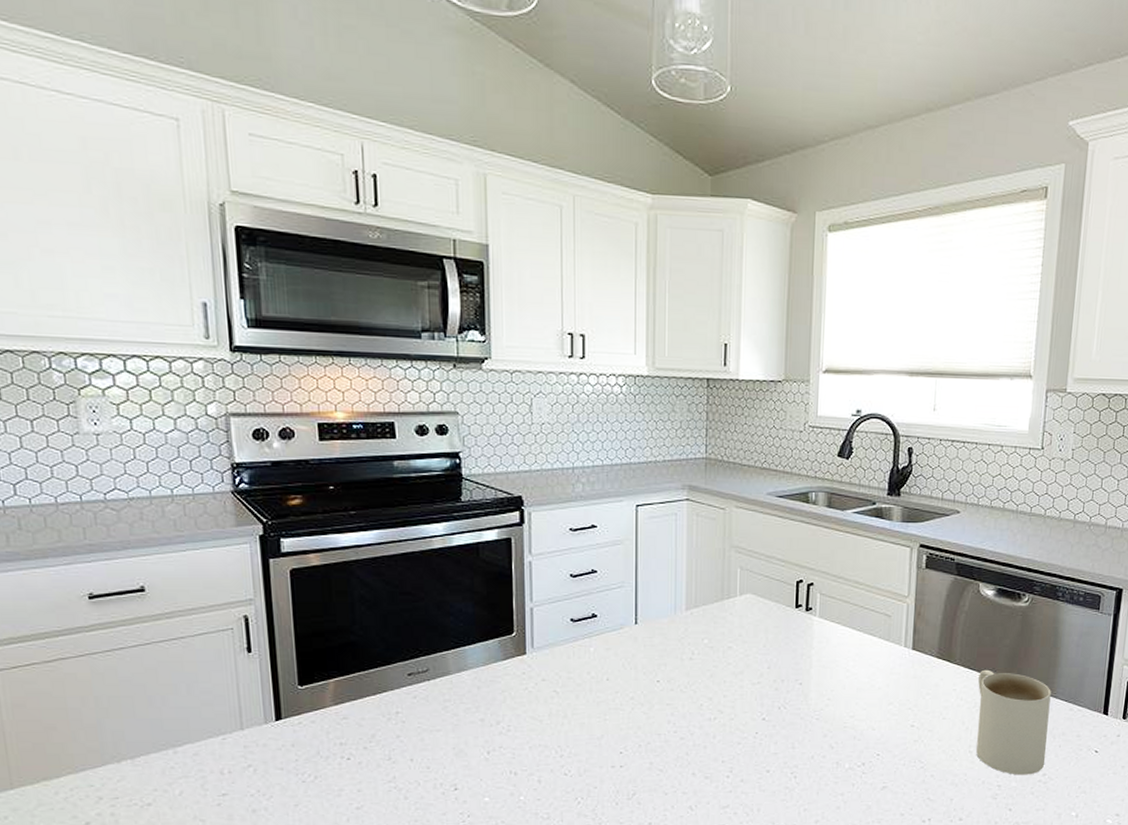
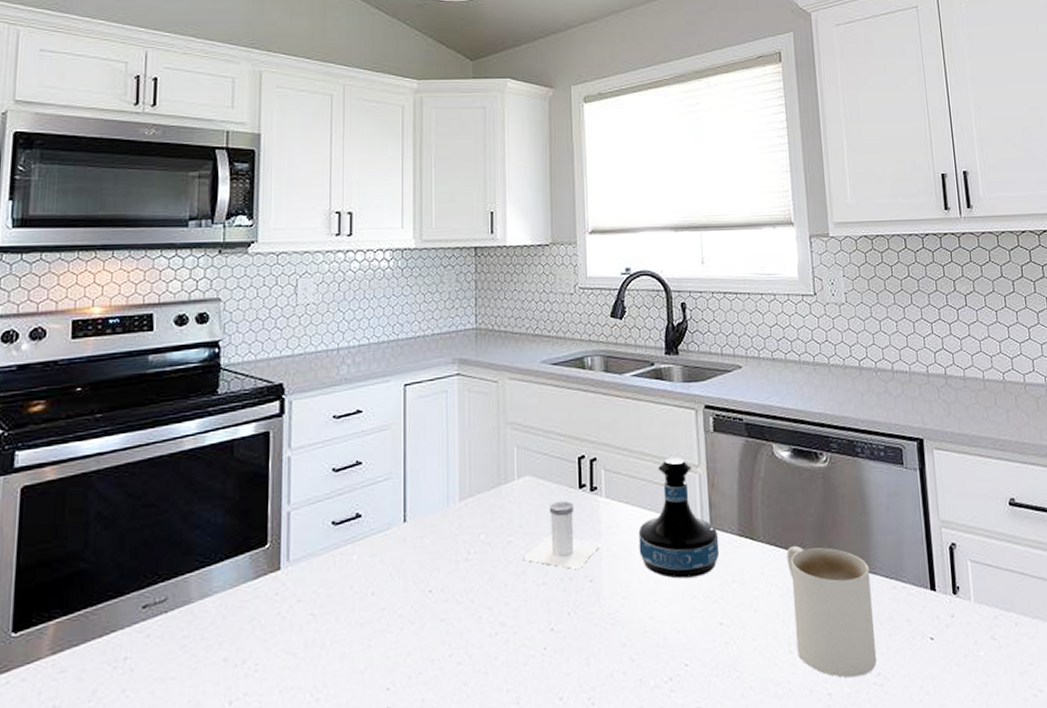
salt shaker: none [741,618,813,674] -> present [523,501,602,570]
tequila bottle: none [845,588,919,688] -> present [638,458,720,579]

